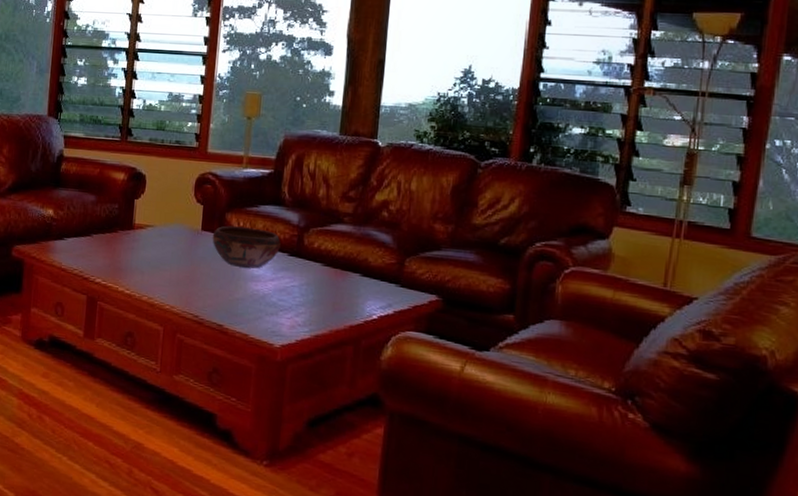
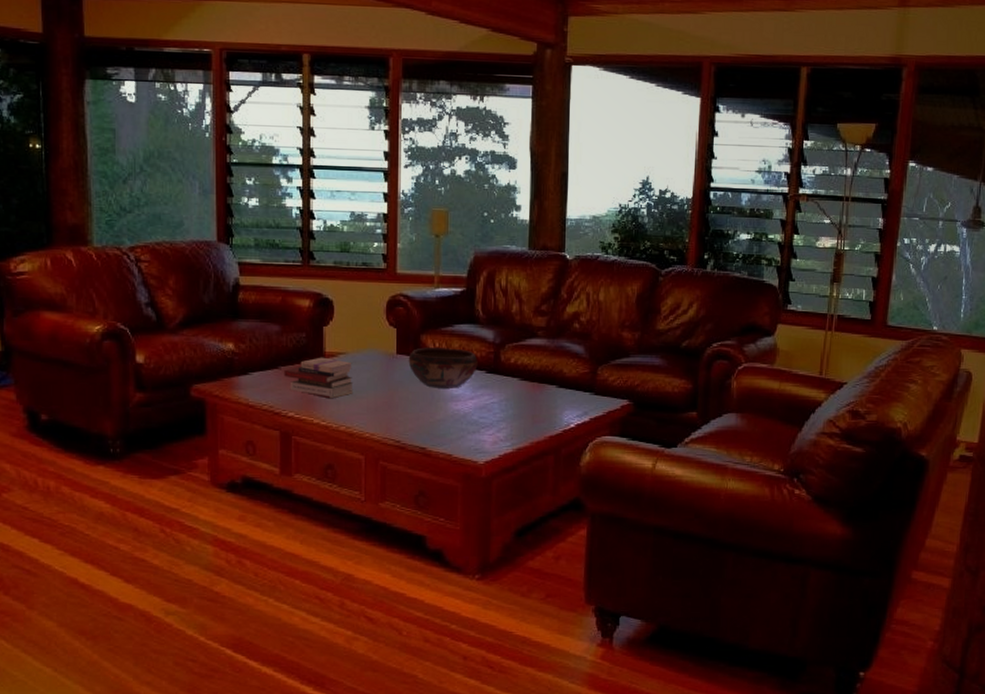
books: none [95,228,159,269] -> present [284,357,354,399]

